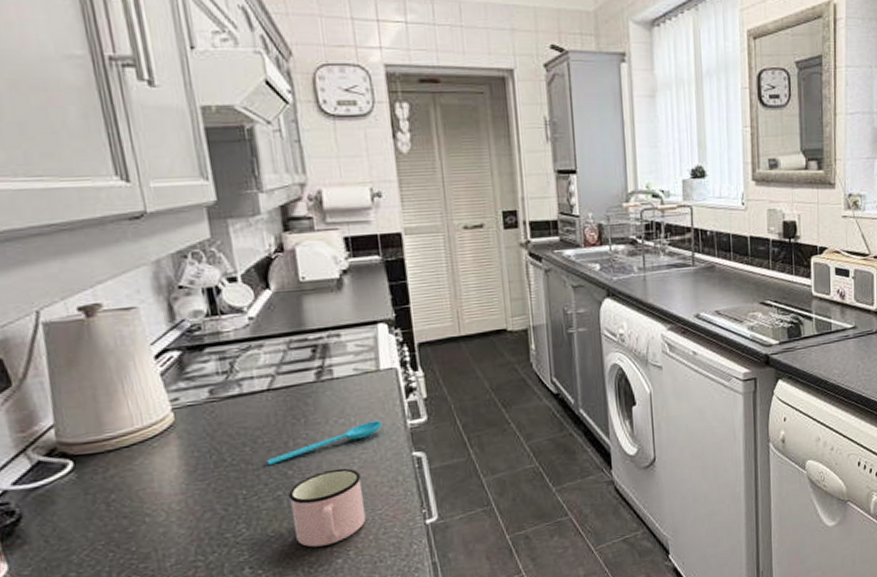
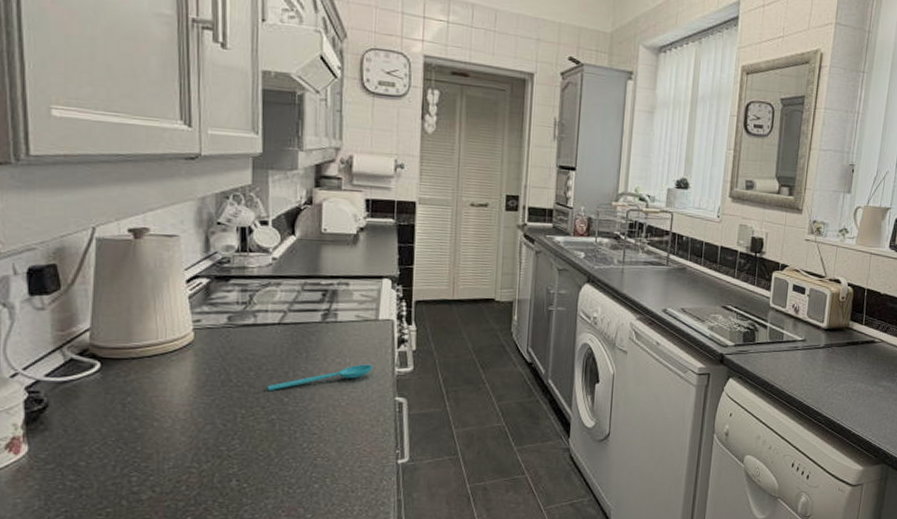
mug: present [289,468,366,548] -> none [281,402,348,470]

